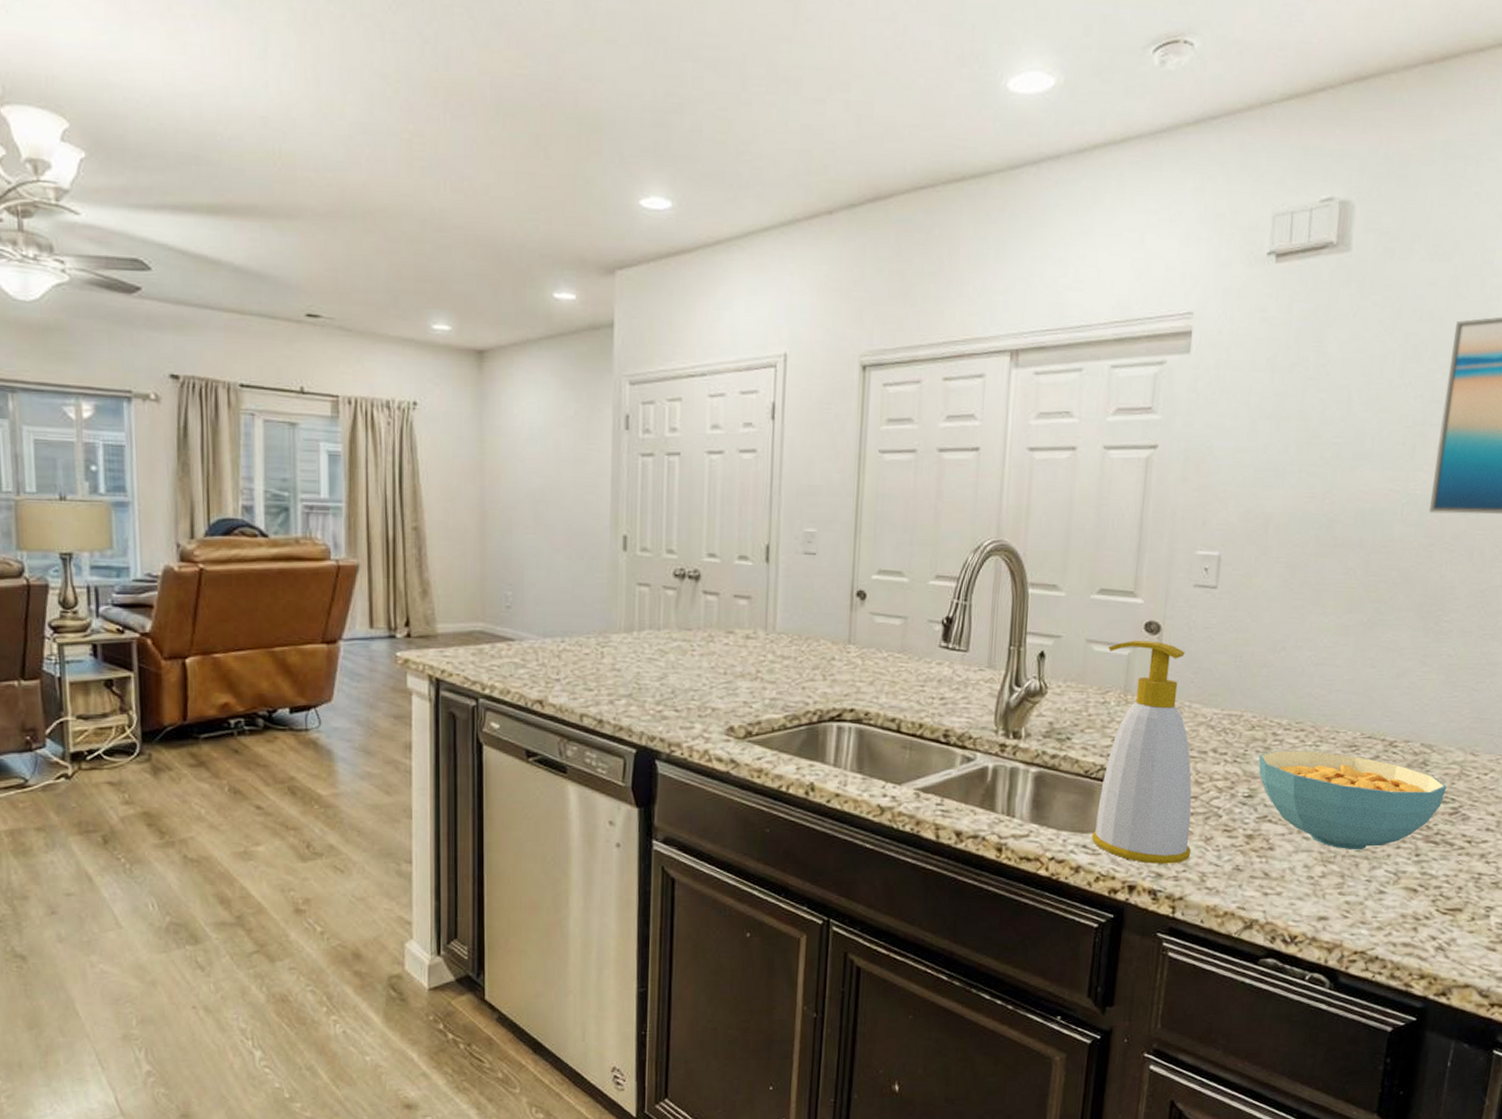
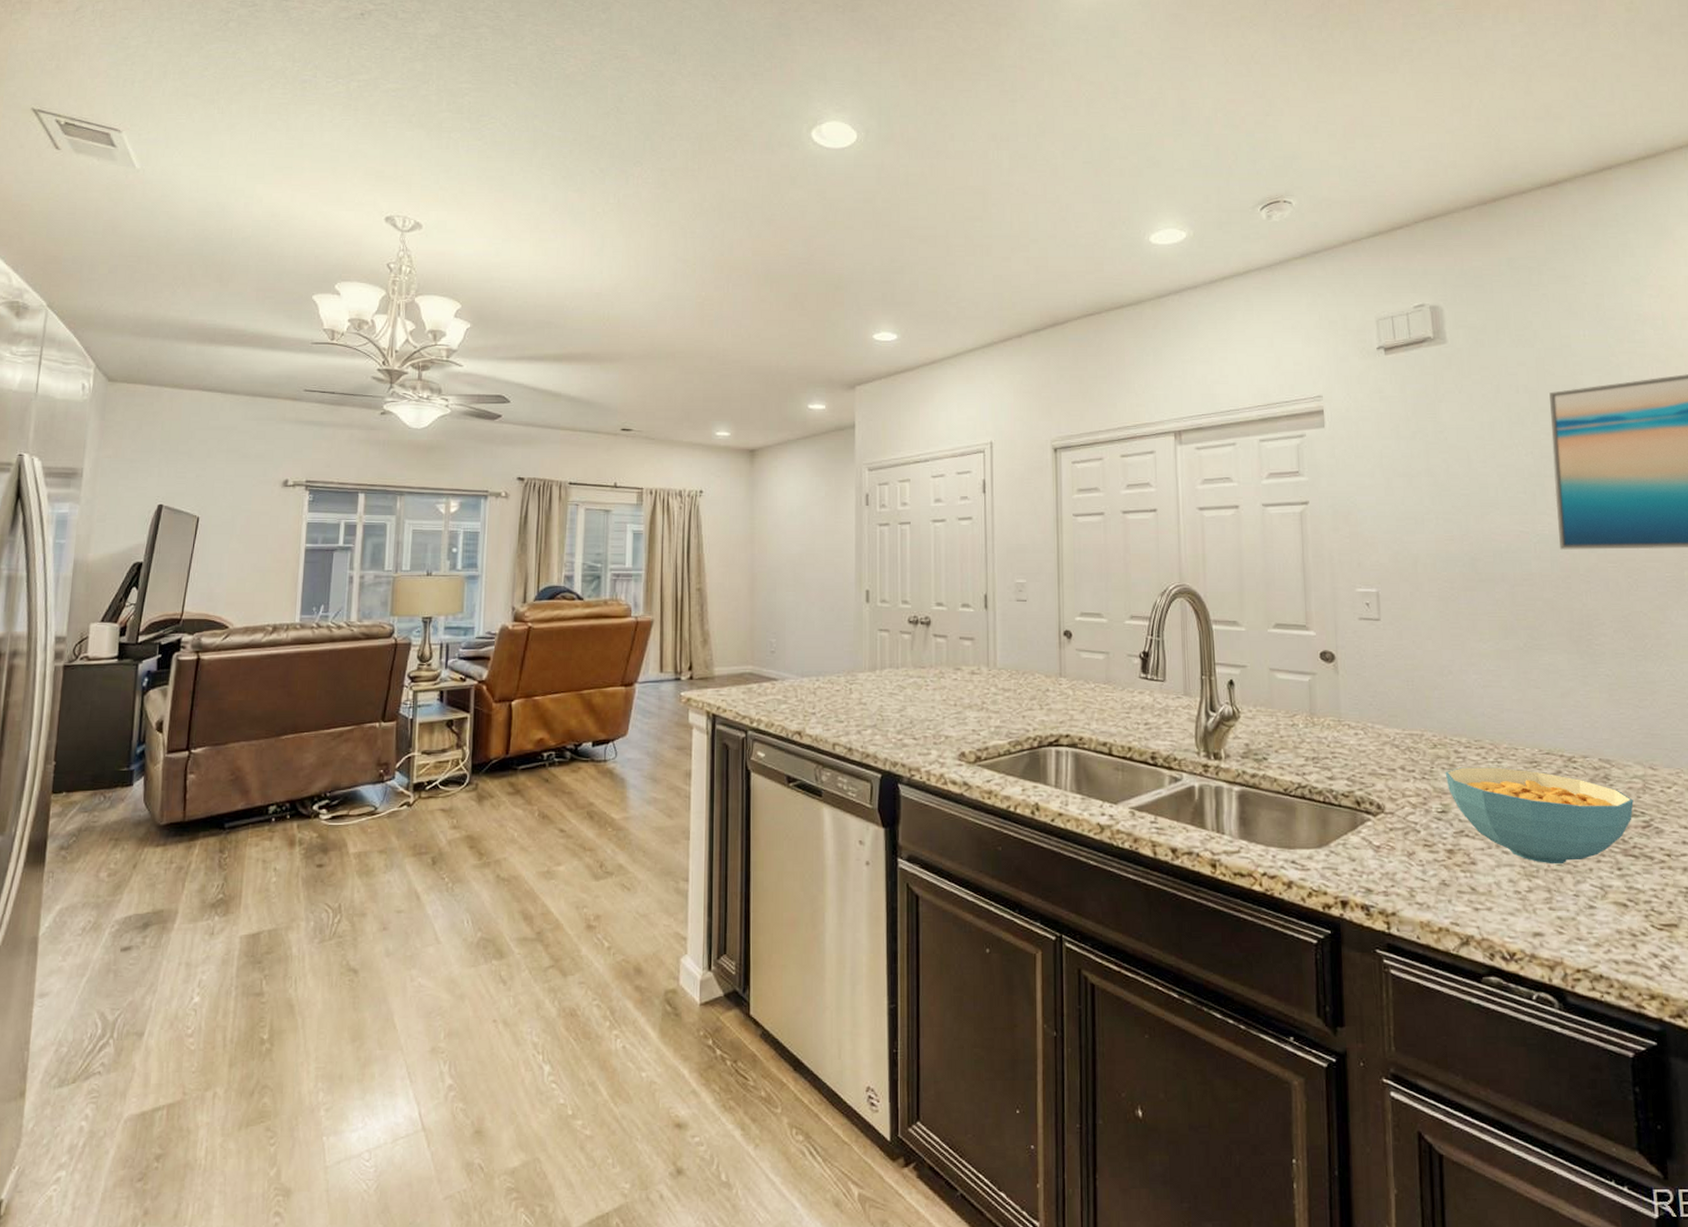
soap bottle: present [1091,640,1192,864] -> none [1290,668,1396,879]

